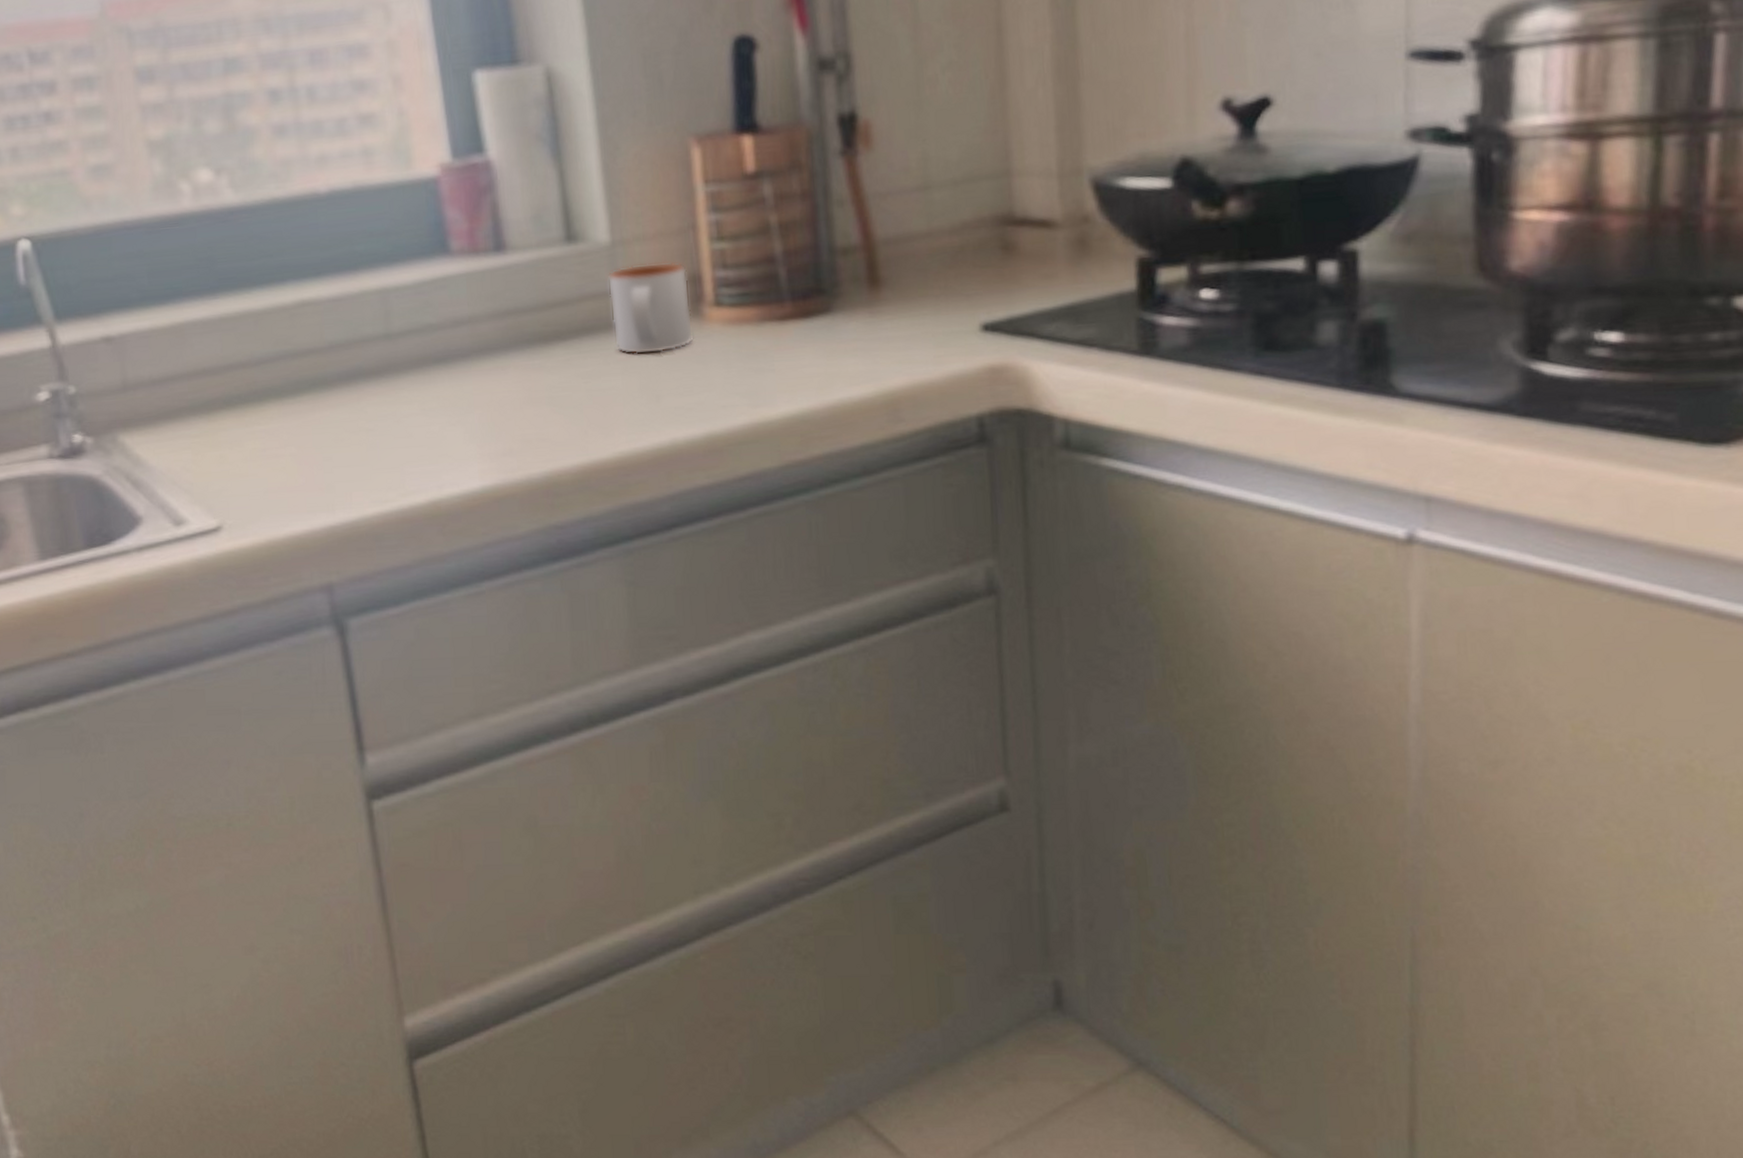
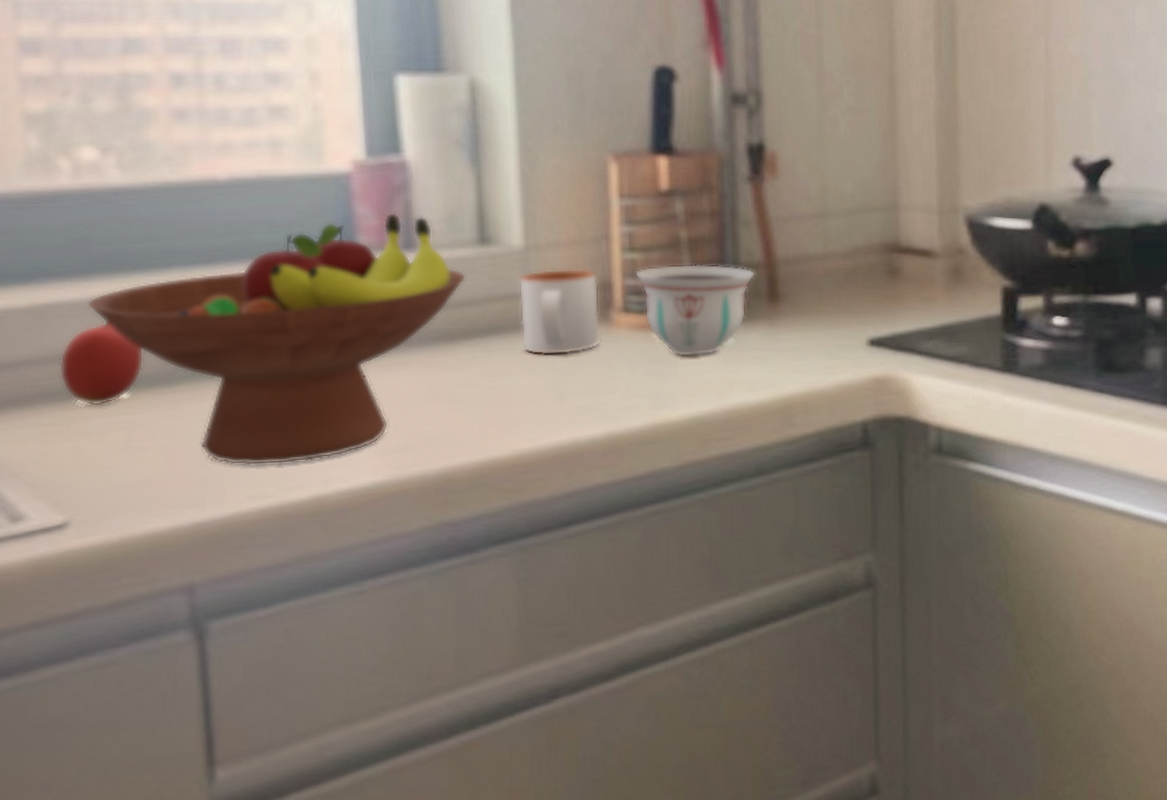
fruit: none [199,337,271,418] -> present [59,322,145,406]
fruit bowl: none [217,214,556,472] -> present [87,212,466,466]
bowl: none [725,249,853,352] -> present [635,263,755,358]

